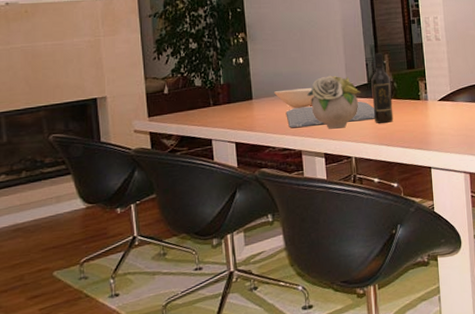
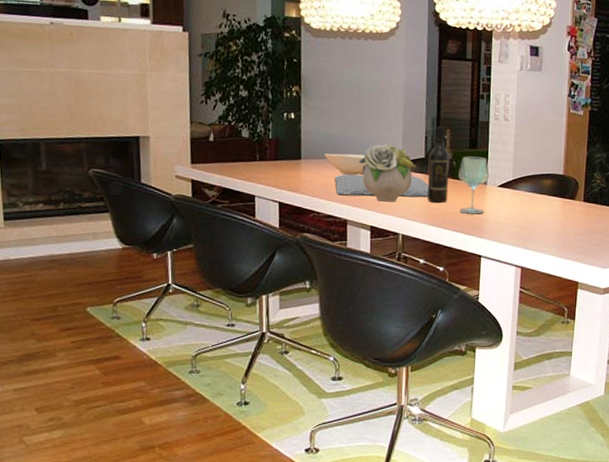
wine glass: none [400,76,429,130] -> present [458,156,490,215]

